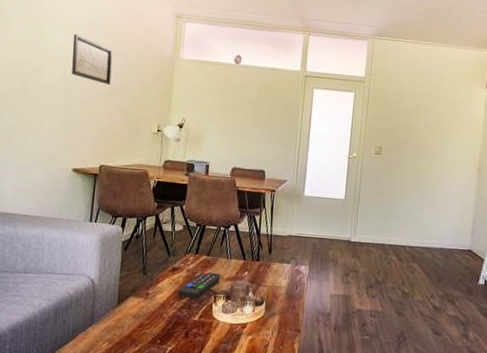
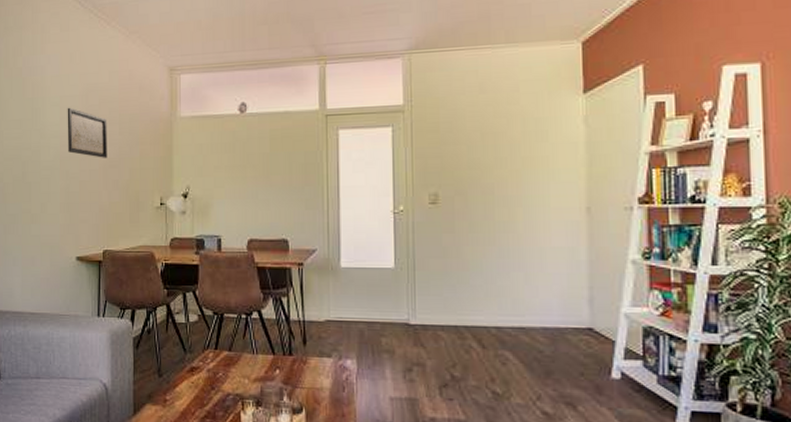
remote control: present [178,271,221,299] -> none [199,371,248,406]

